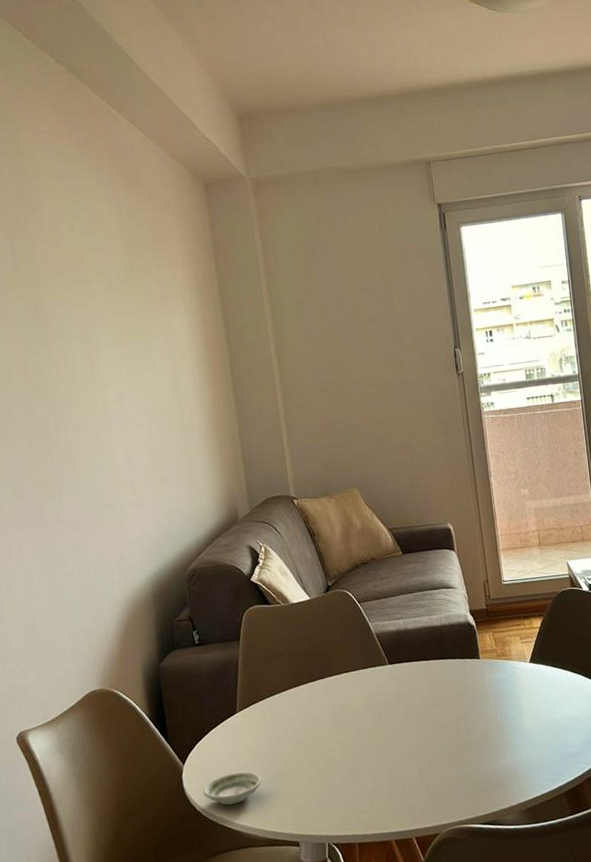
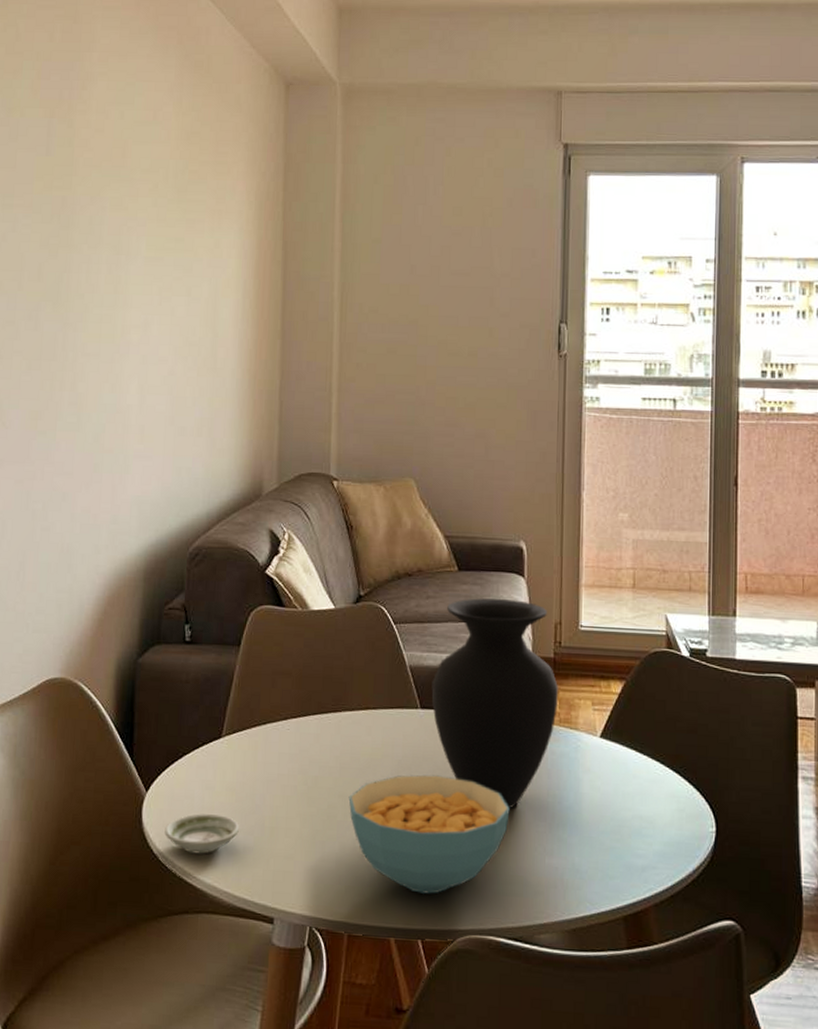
cereal bowl: none [343,712,469,803] -> present [348,774,510,894]
vase: none [395,569,495,728] -> present [431,598,559,808]

